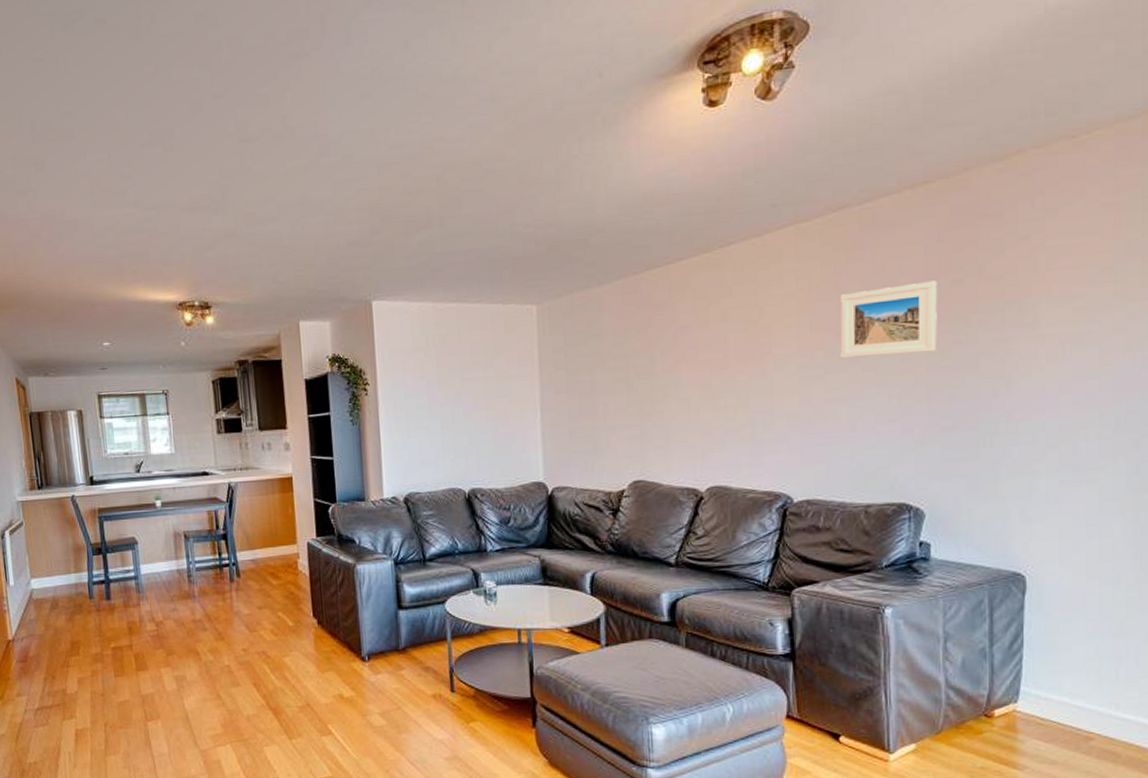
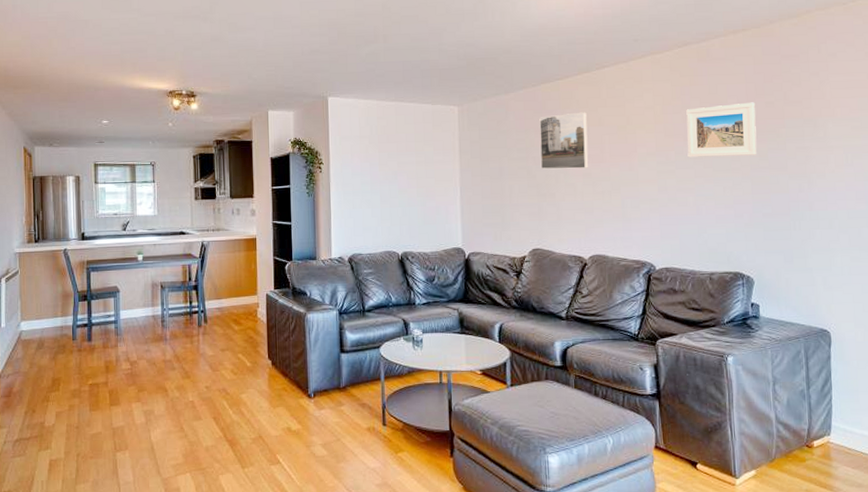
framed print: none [642,304,708,381] -> present [539,112,589,170]

